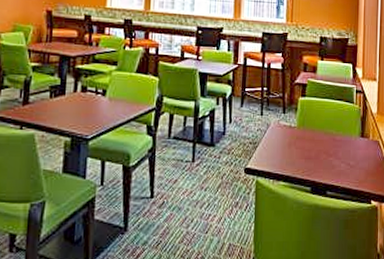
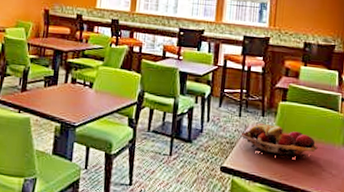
fruit basket: none [263,120,336,154] -> present [240,123,318,159]

